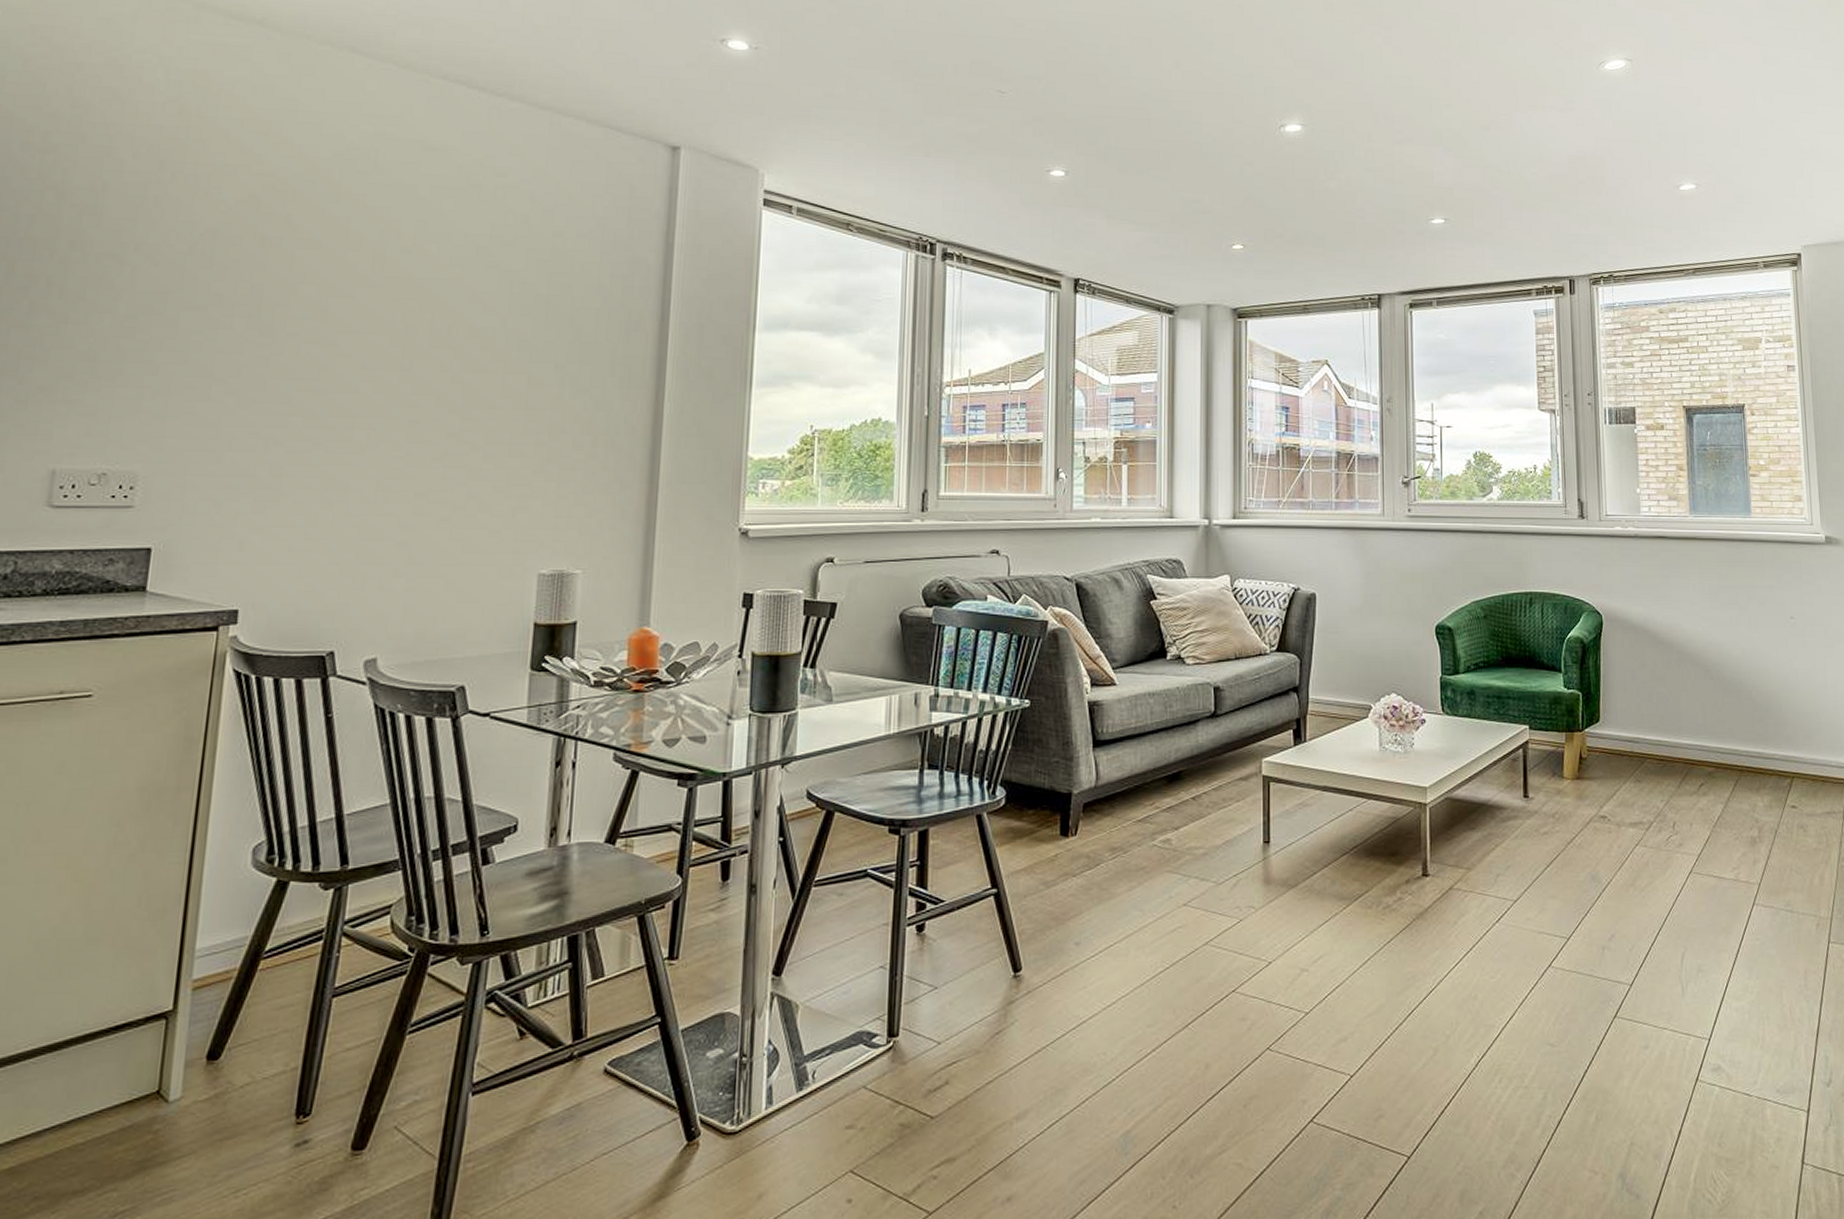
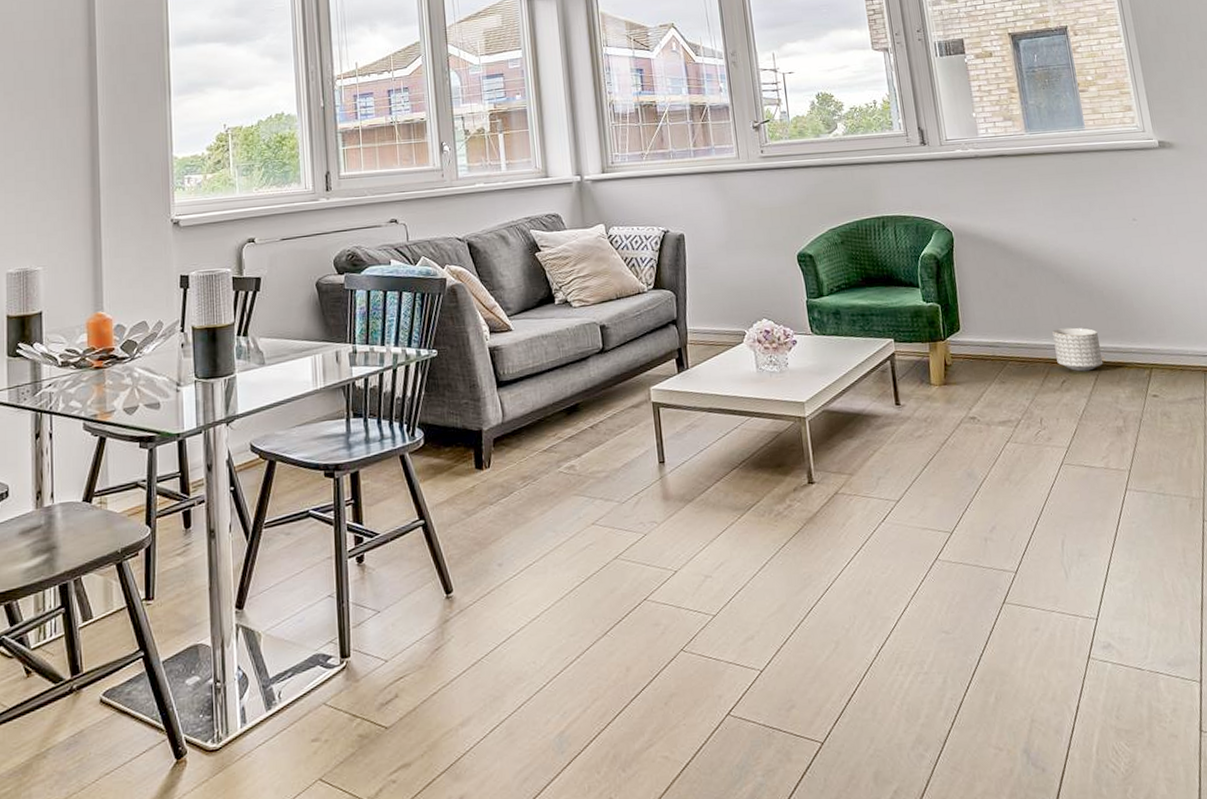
planter: none [1695,728,1745,775] -> present [1052,327,1103,372]

